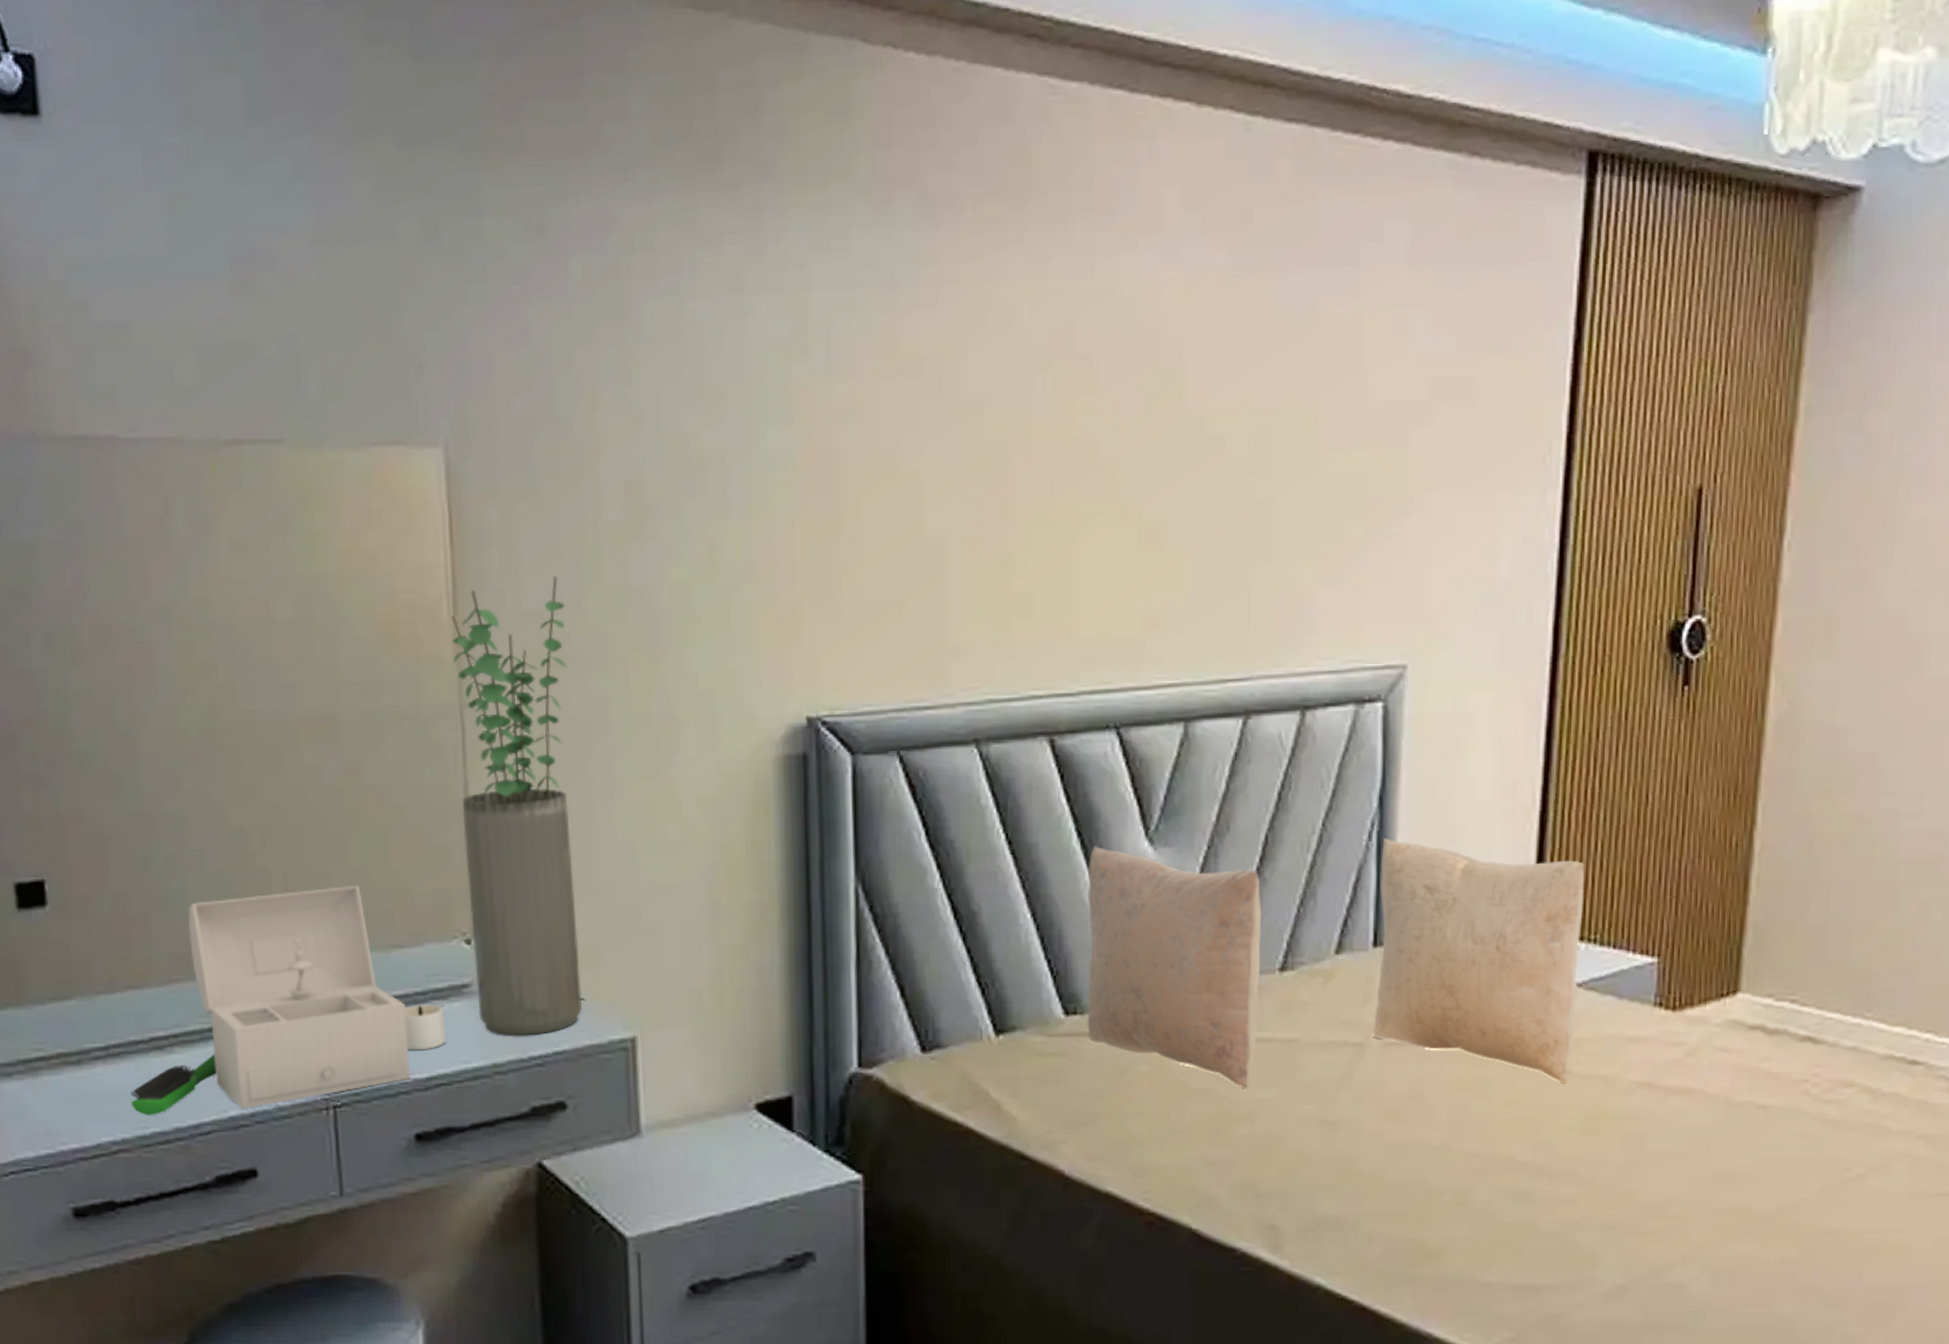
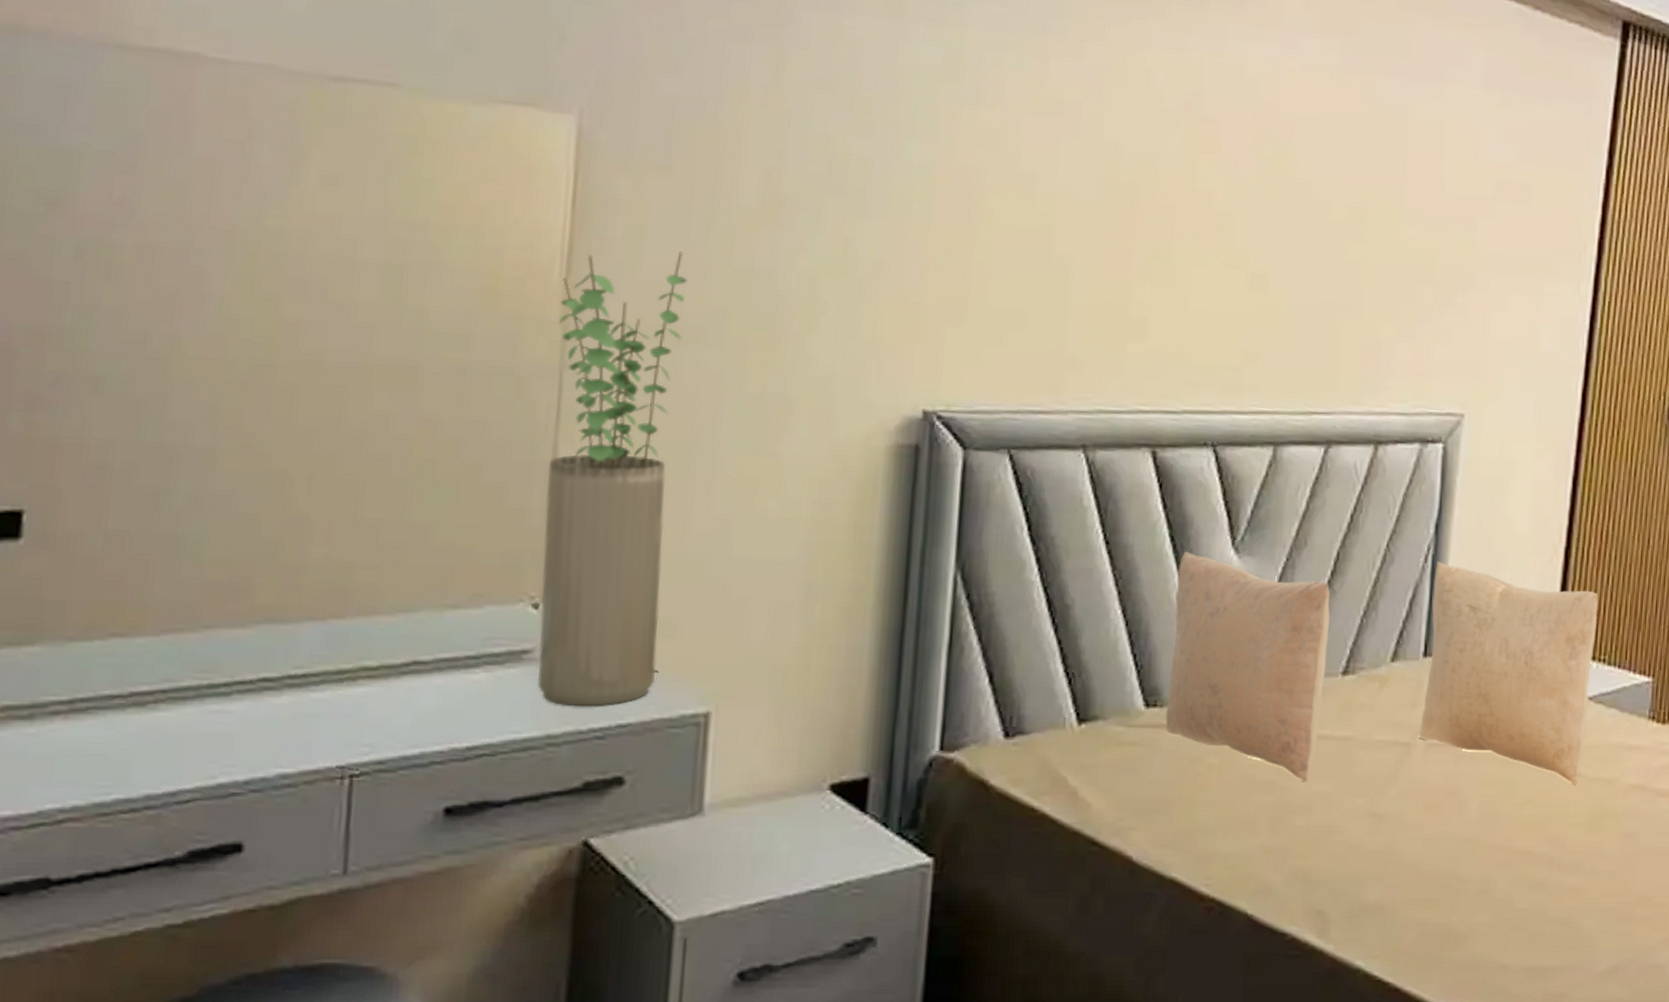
hairbrush: present [131,1054,217,1115] -> none [92,713,212,780]
jewelry box: present [188,885,410,1109] -> none [198,539,453,776]
candle: present [404,1004,446,1051] -> none [449,669,497,718]

